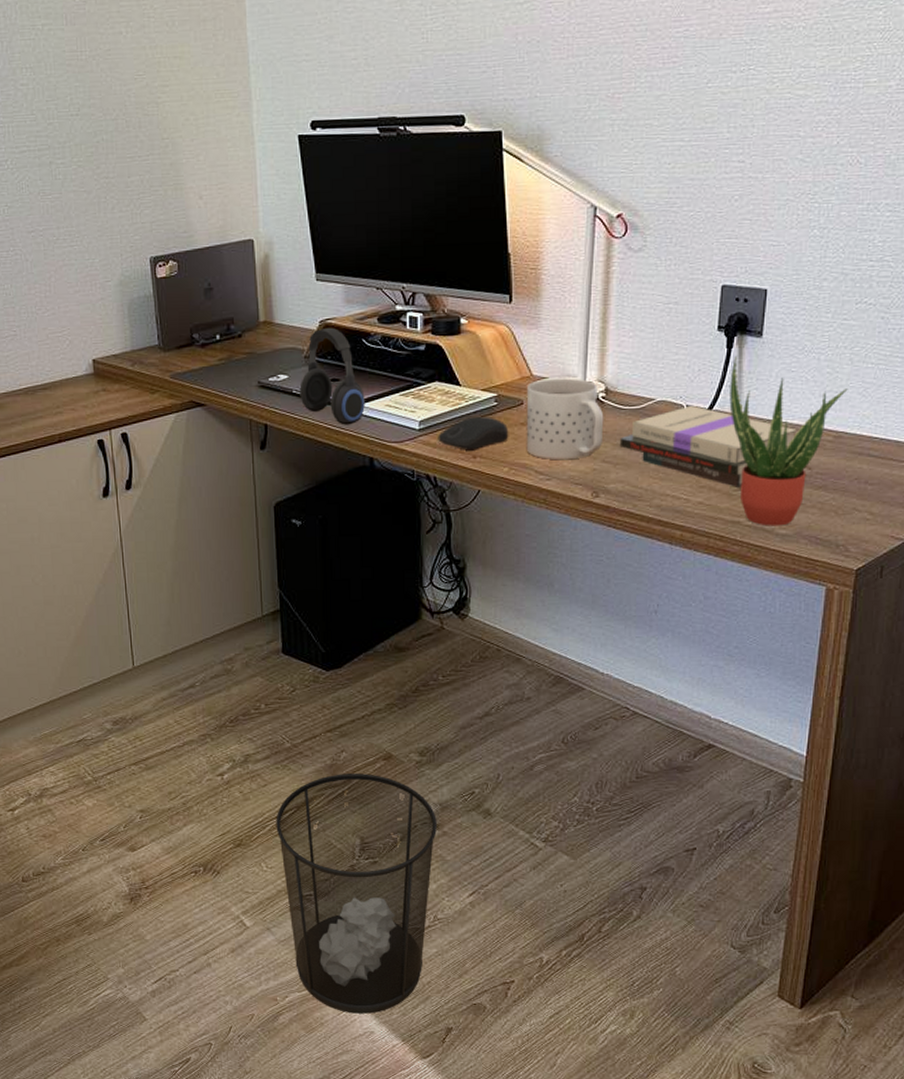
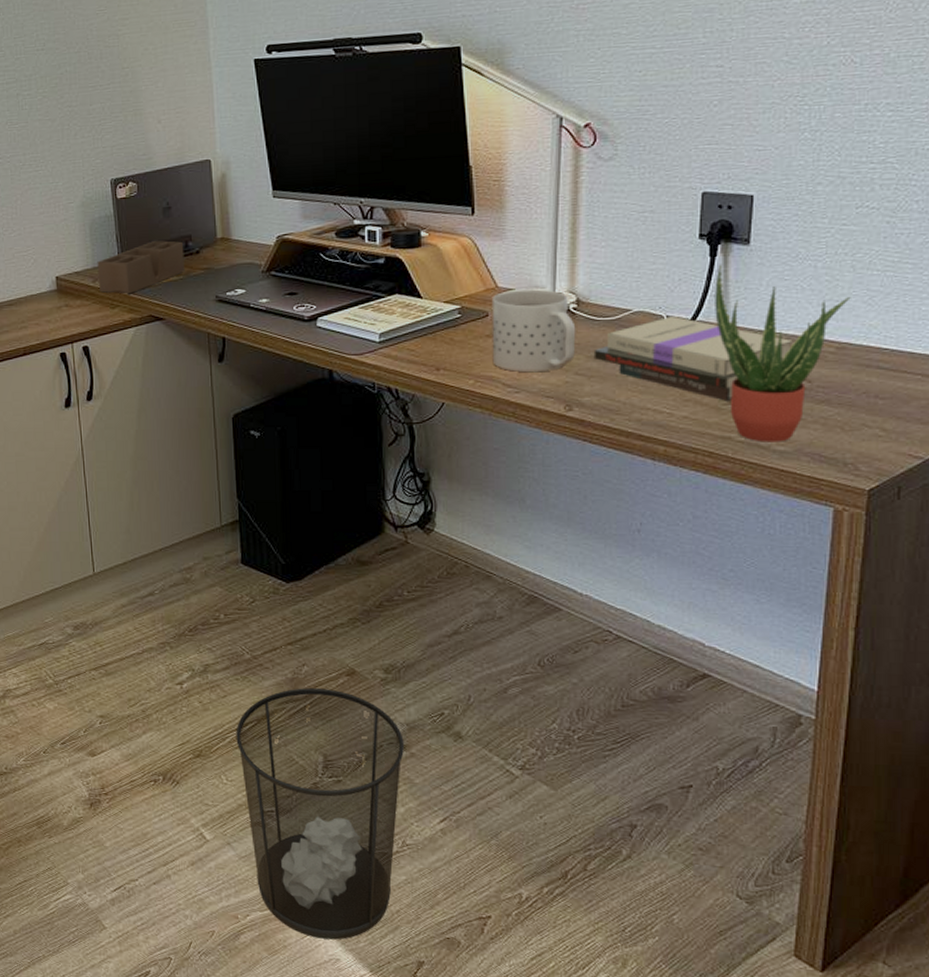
desk organizer: none [136,323,227,379] -> present [97,241,185,294]
headphones: present [299,327,365,425] -> none [257,242,323,338]
computer mouse: present [438,416,509,449] -> none [399,328,474,362]

